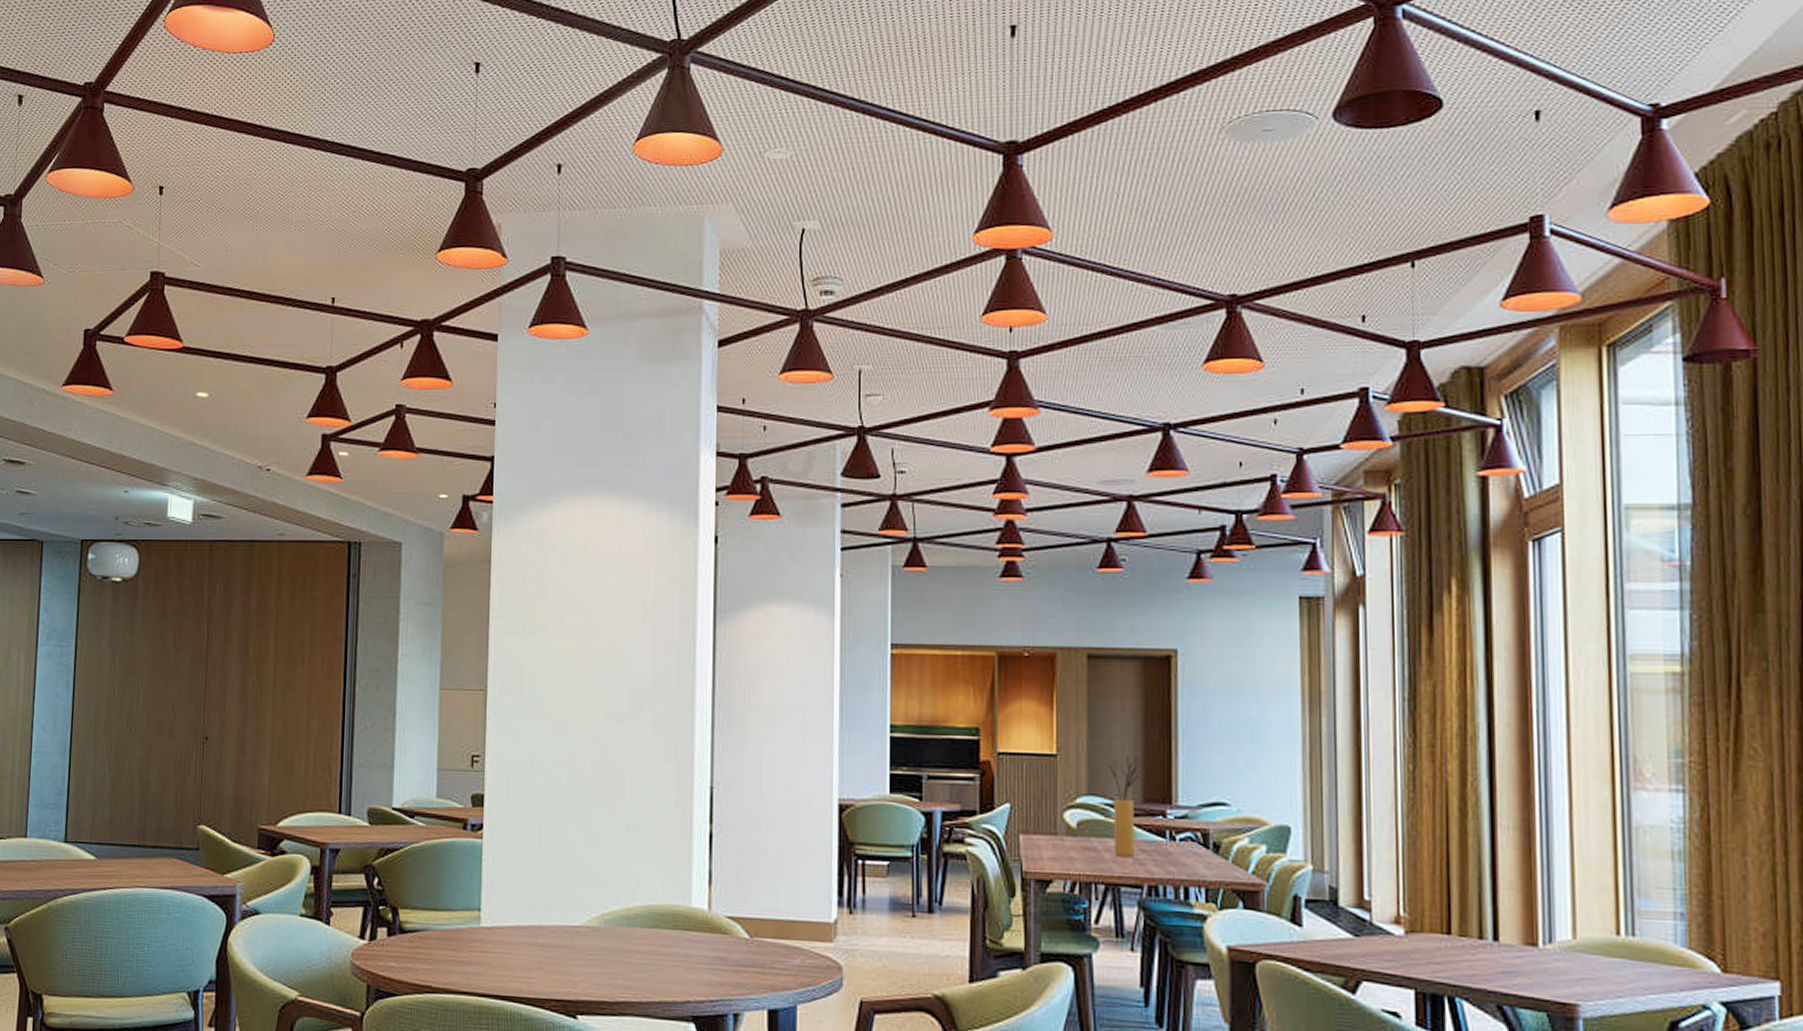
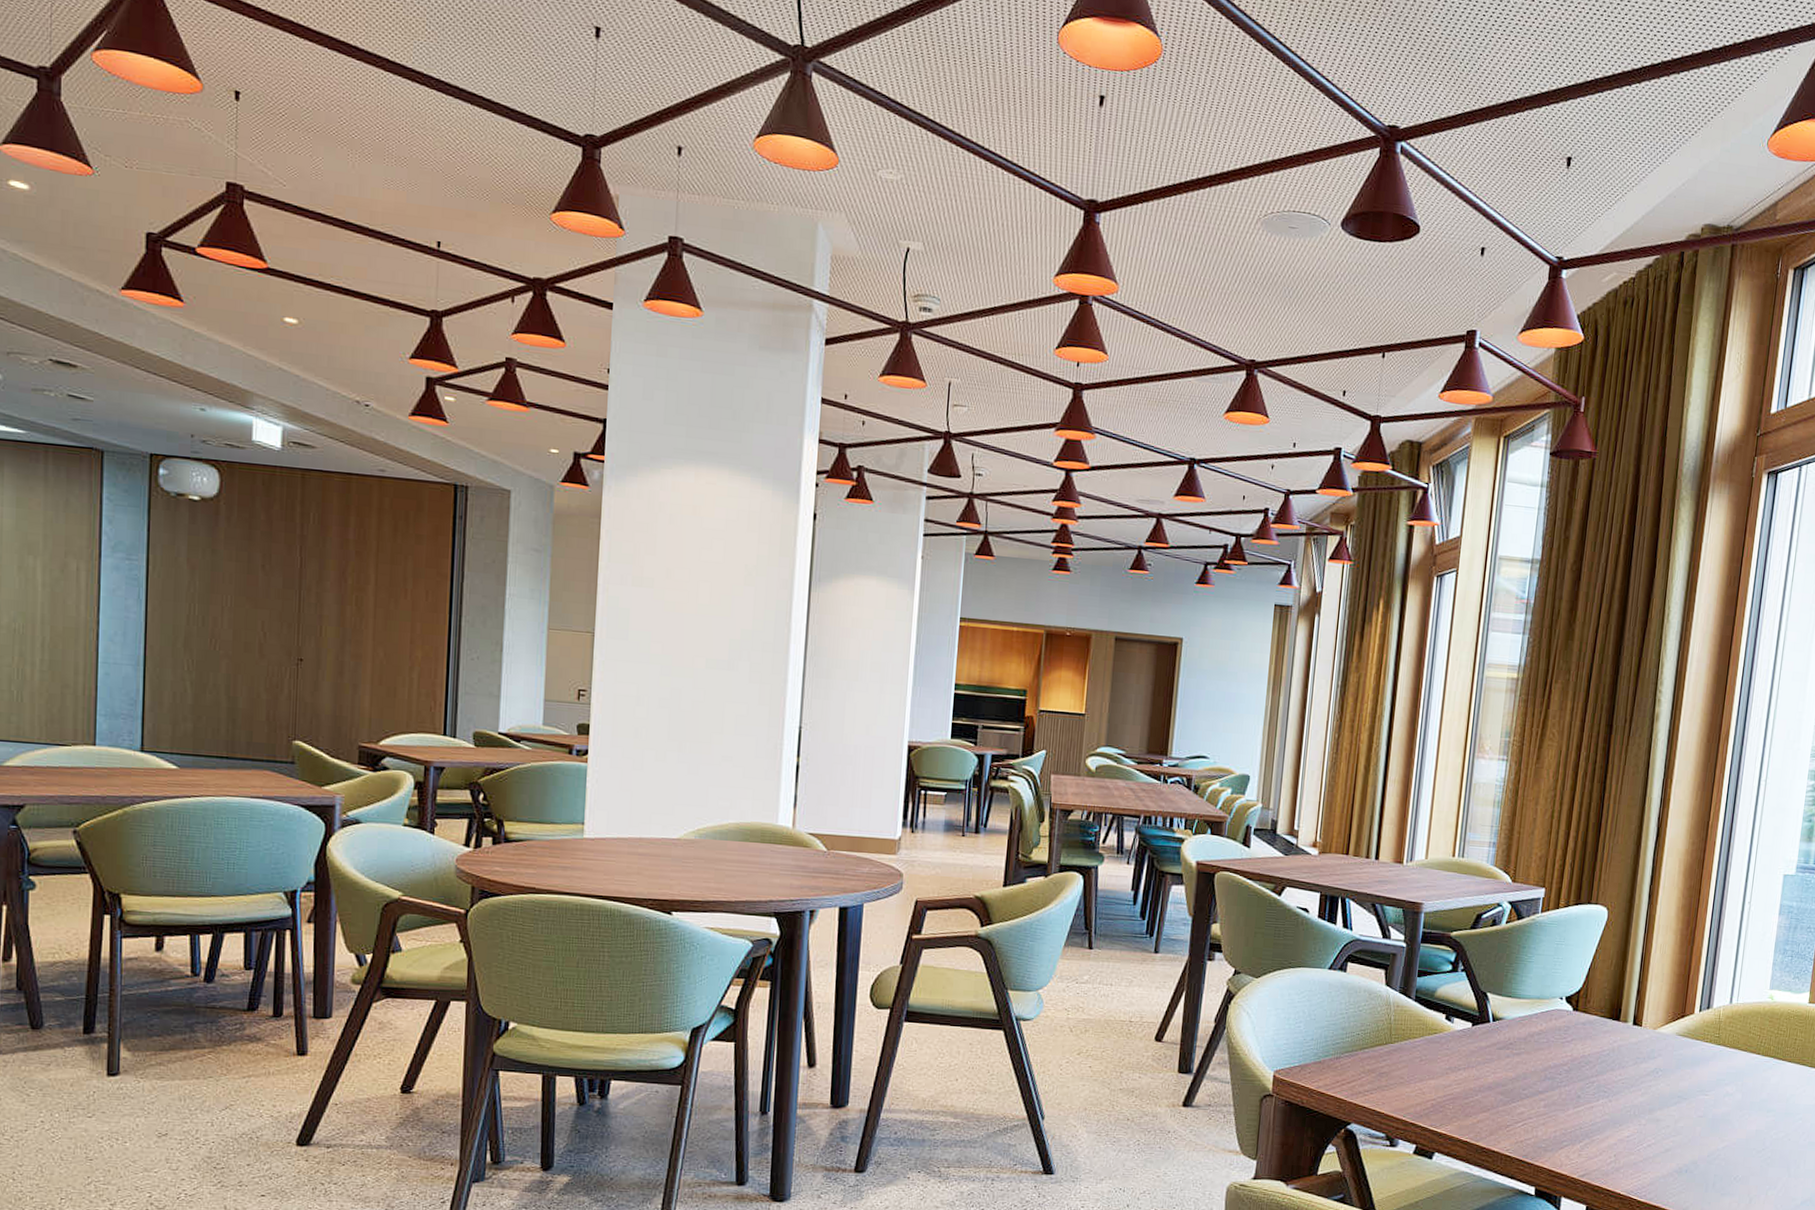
vase: present [1109,752,1146,858] -> none [1121,715,1152,795]

